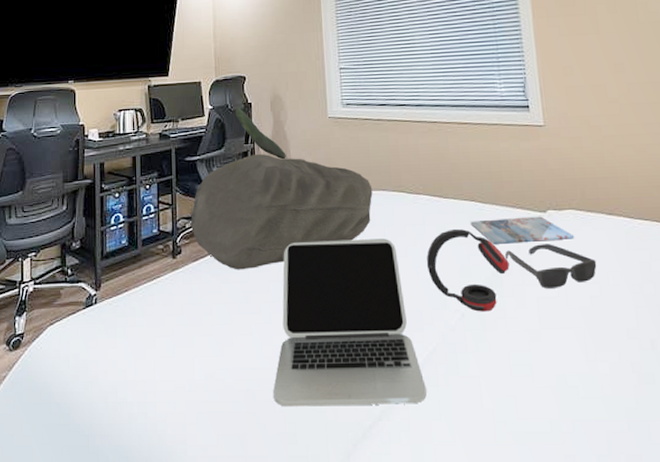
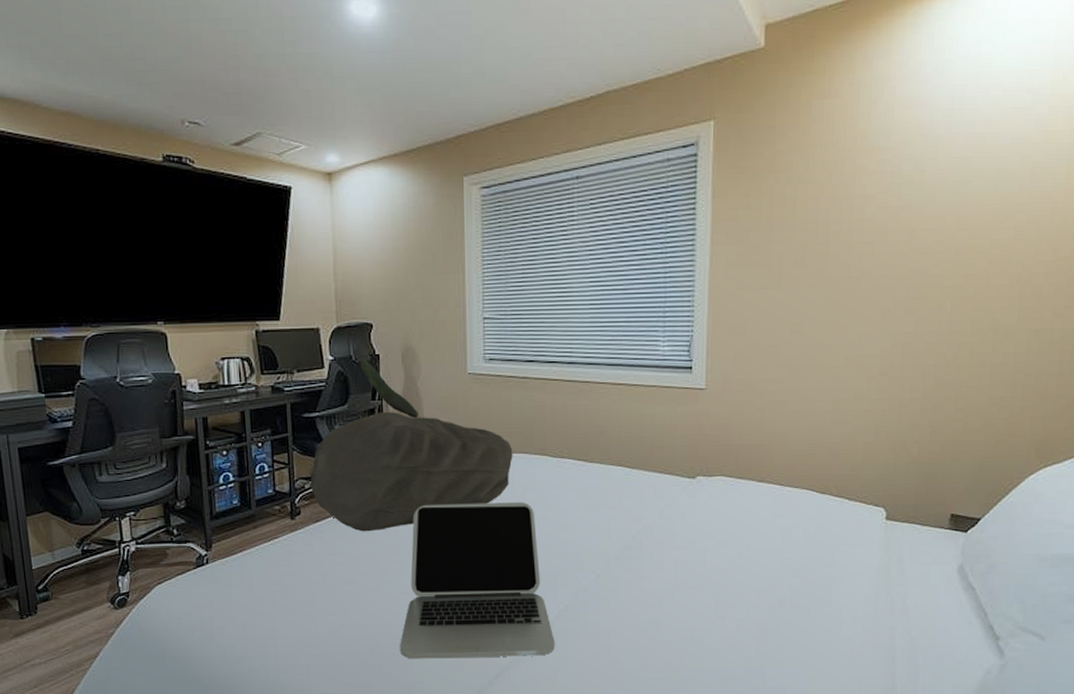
headphones: present [426,229,510,312] -> none [565,494,650,573]
magazine: present [470,216,575,244] -> none [615,482,721,509]
glasses: present [505,244,597,289] -> none [648,509,739,552]

